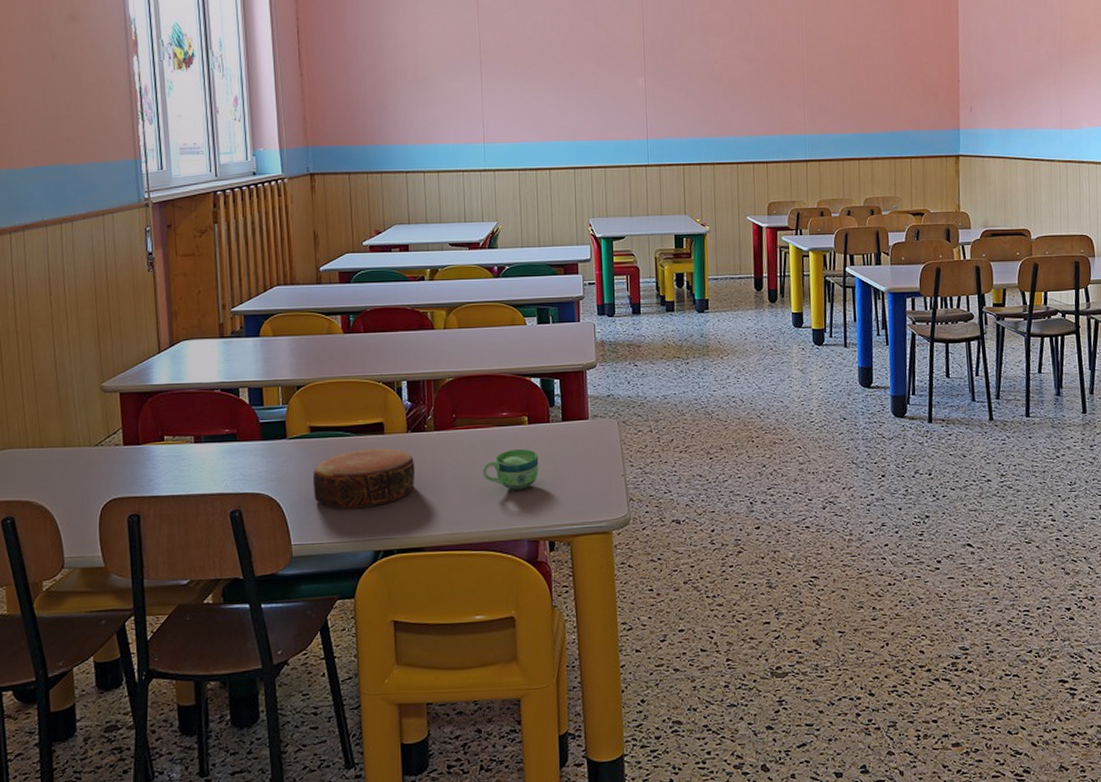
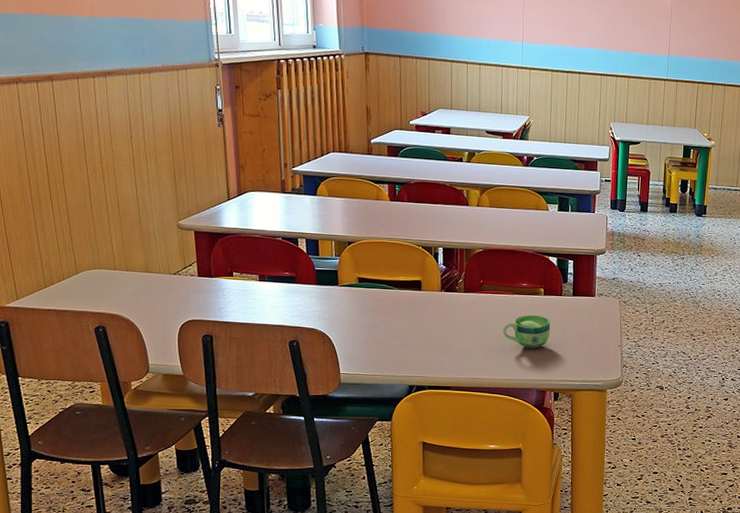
bowl: present [312,448,415,509] -> none [359,301,447,350]

